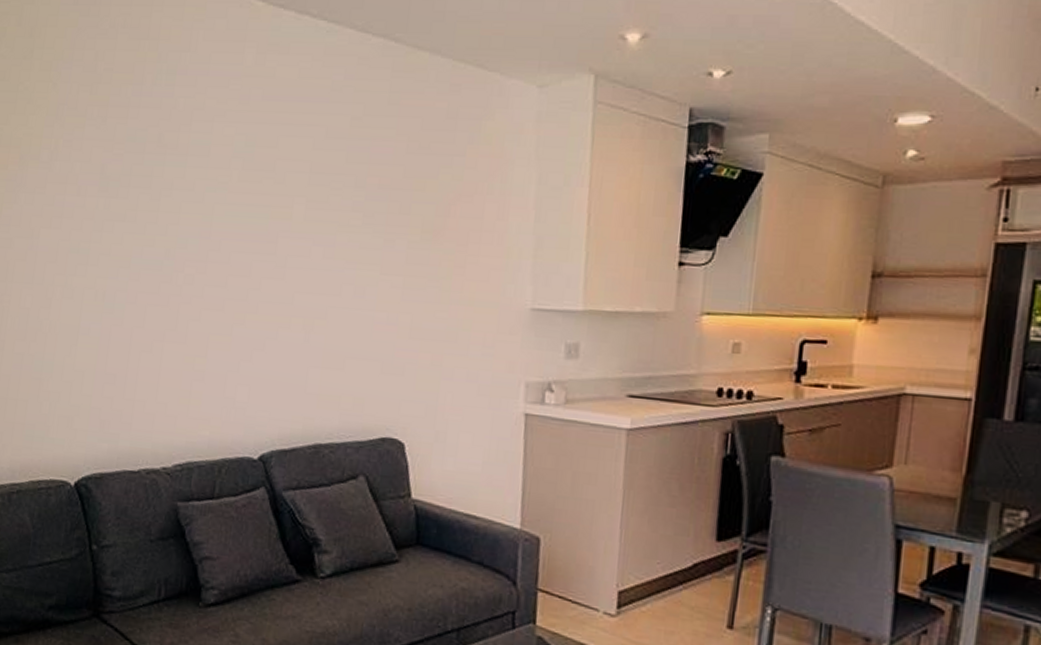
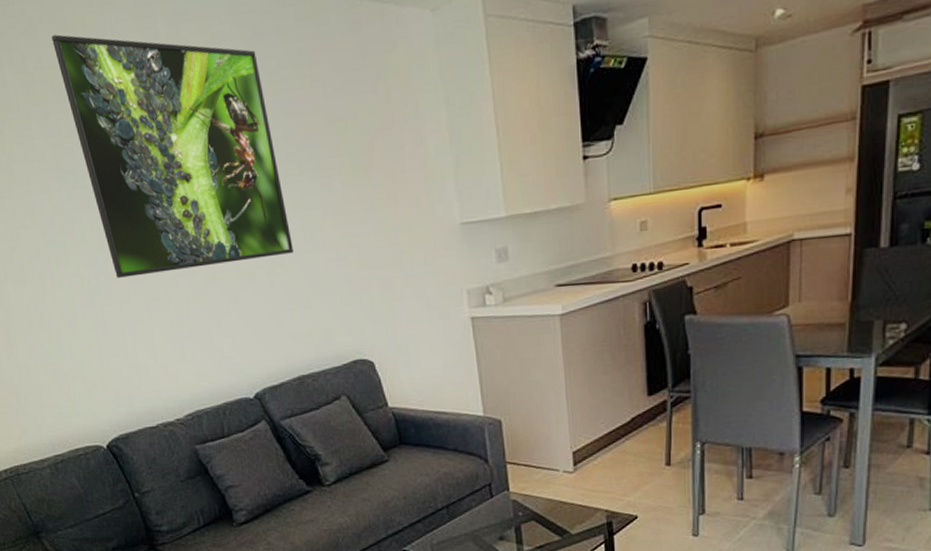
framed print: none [130,42,343,307] -> present [52,34,293,278]

